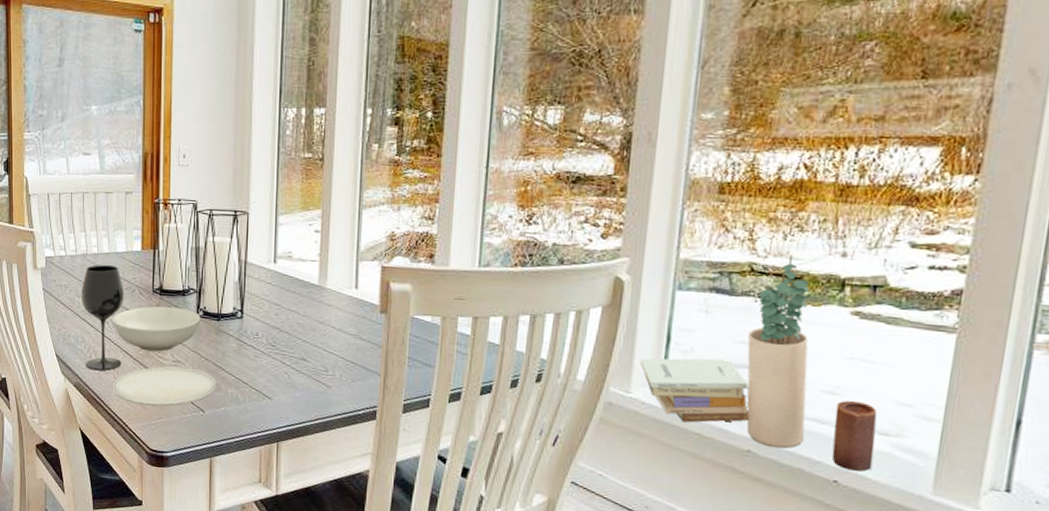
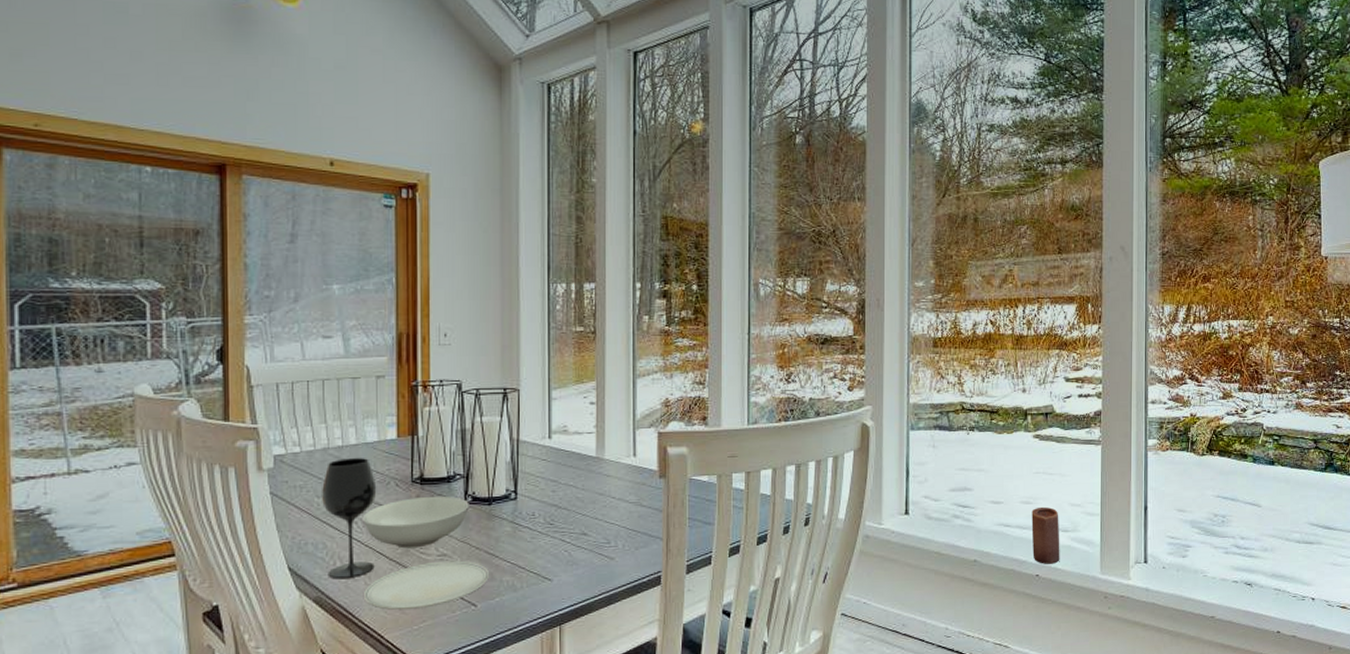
books: present [639,358,749,423] -> none [887,484,973,544]
vase: present [746,255,810,449] -> none [966,393,1012,555]

